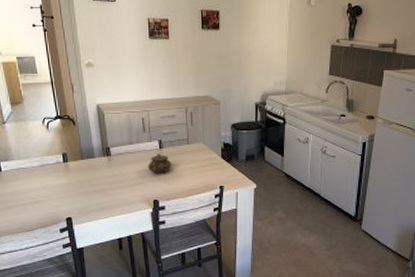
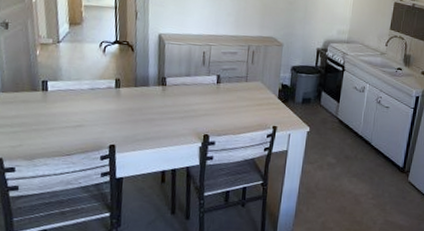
teapot: present [147,152,172,174] -> none [202,87,228,109]

